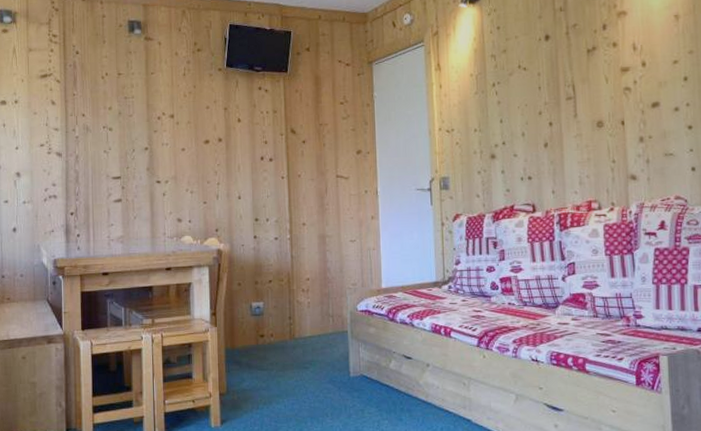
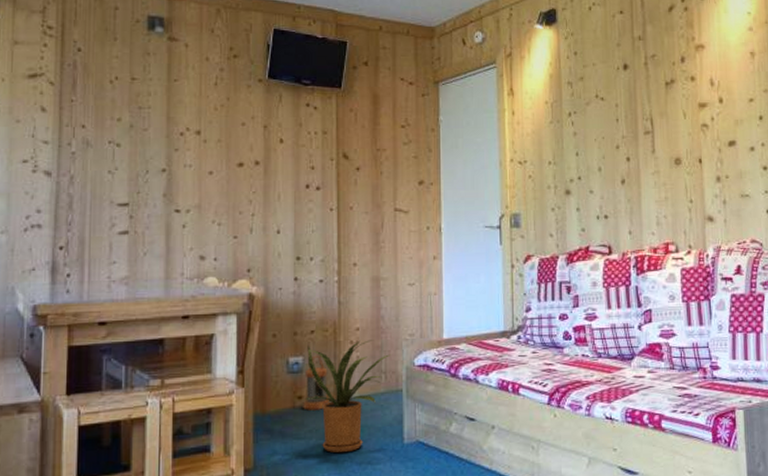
house plant: none [264,288,337,382] -> present [303,340,392,452]
lantern: none [265,301,287,347] -> present [303,355,330,410]

